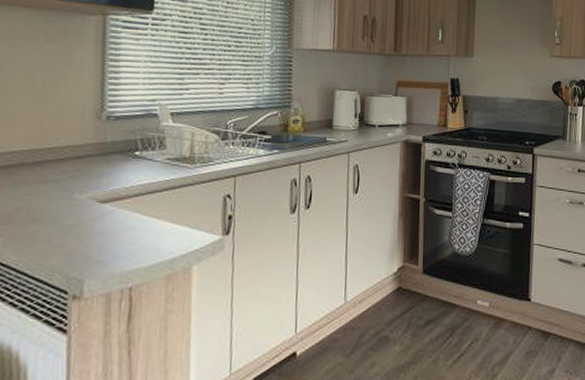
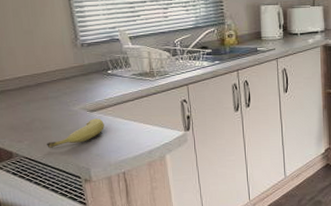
fruit: none [29,212,117,249] -> present [47,118,104,148]

